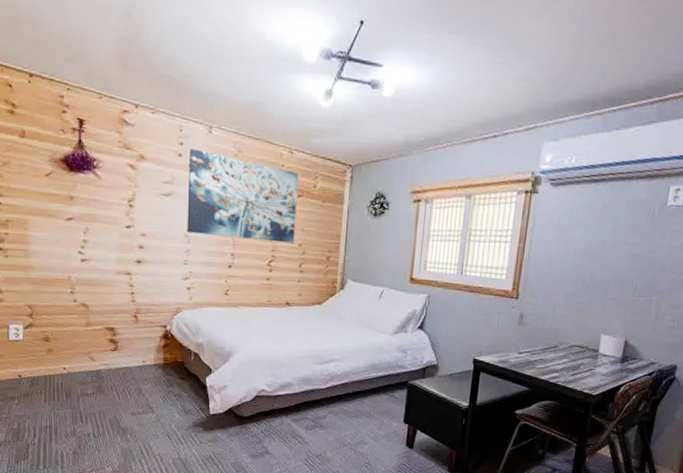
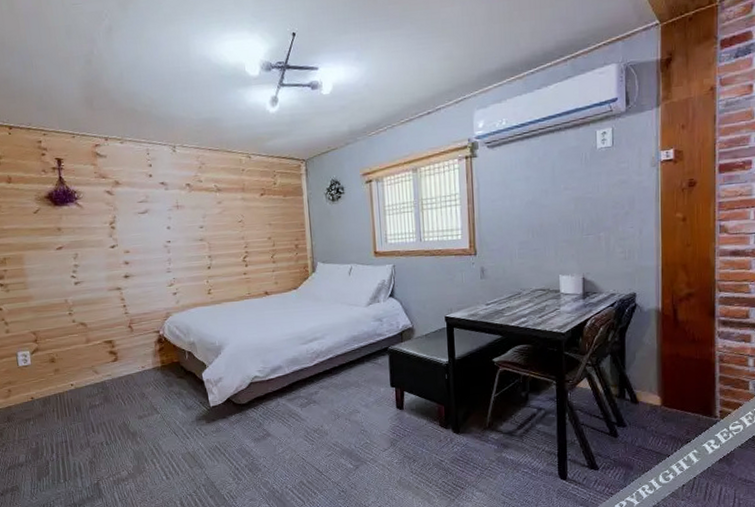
wall art: present [187,149,299,243] -> none [158,168,264,244]

